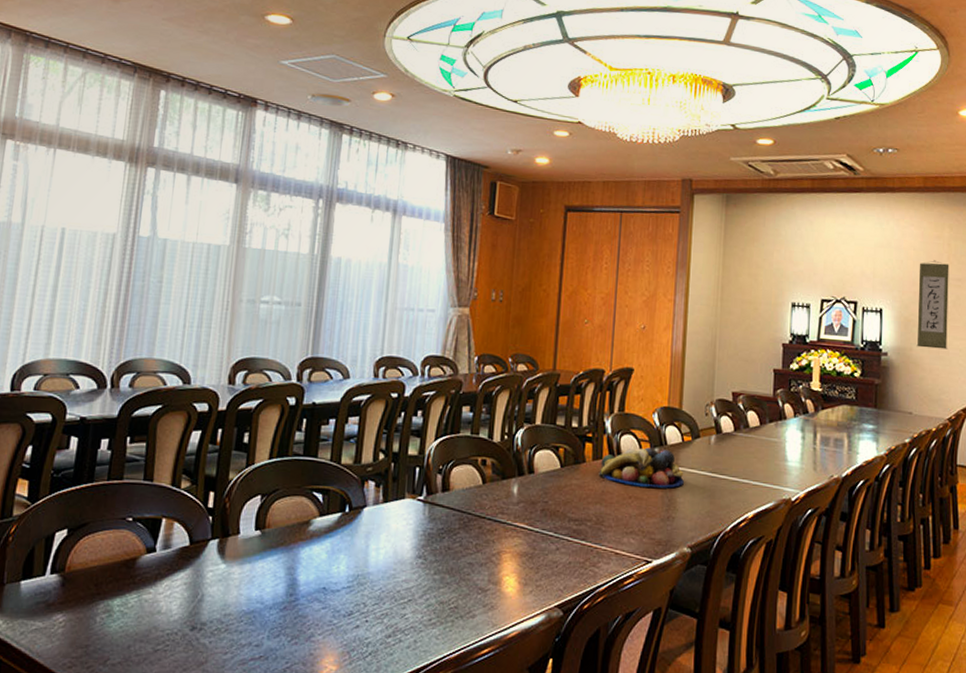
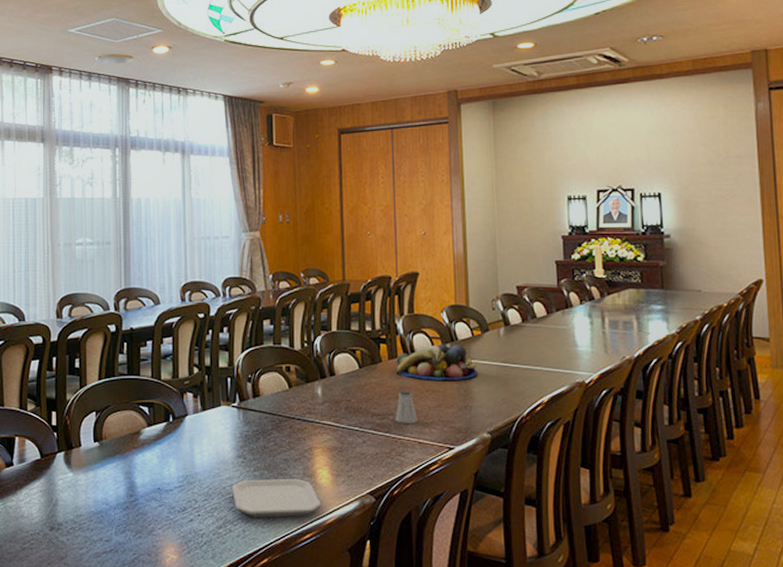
plate: none [406,583,505,629] -> present [231,478,322,518]
saltshaker: none [594,494,617,532] -> present [396,389,417,423]
wall scroll: present [916,260,949,350] -> none [695,140,733,227]

